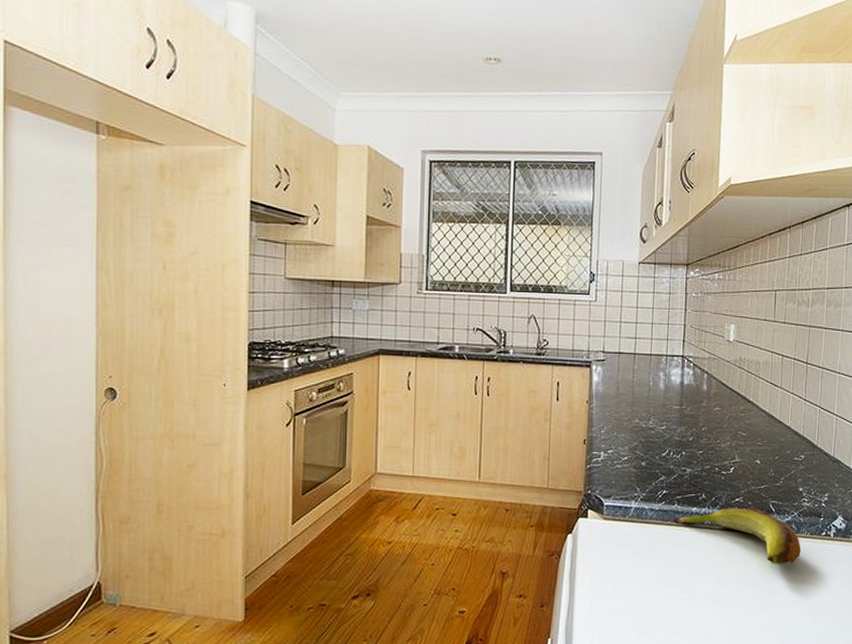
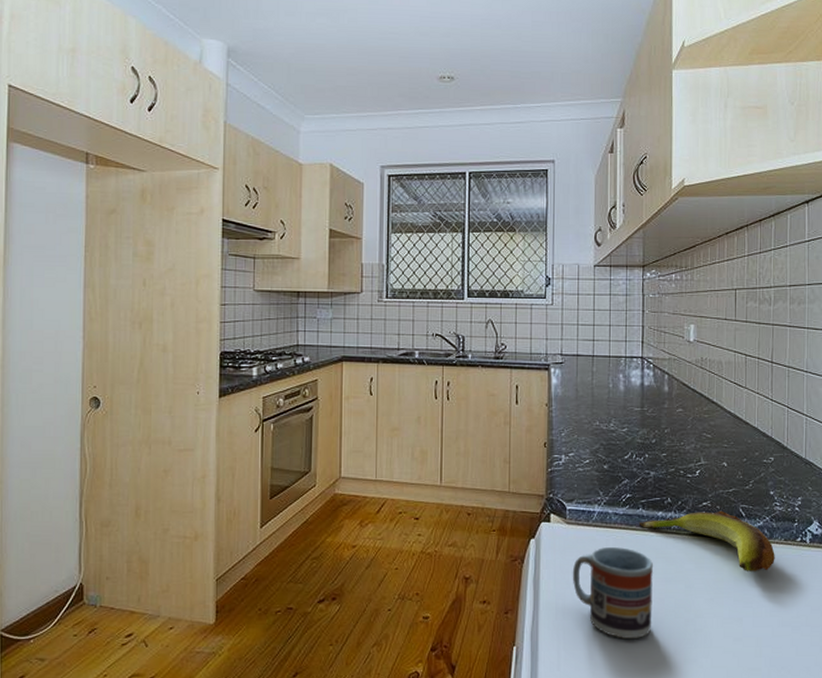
cup: none [607,541,686,629] -> present [572,546,653,638]

